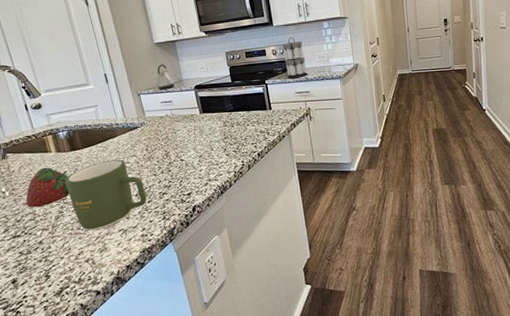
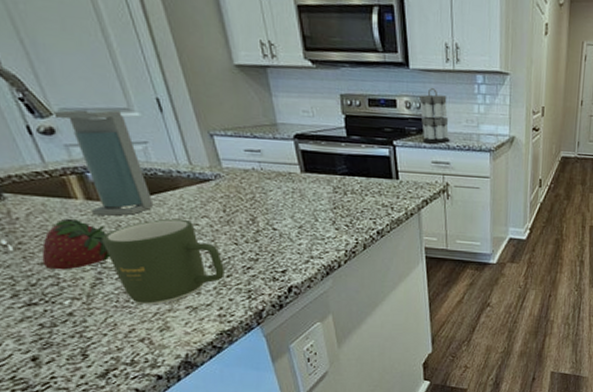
soap dispenser: none [42,86,100,163] -> present [53,109,154,216]
kettle: present [156,64,175,90] -> none [237,96,265,134]

